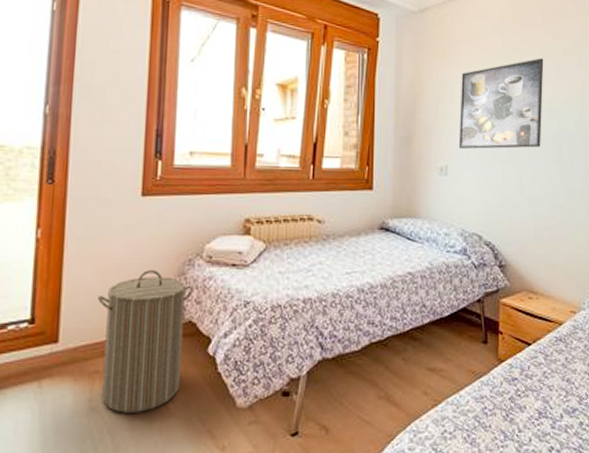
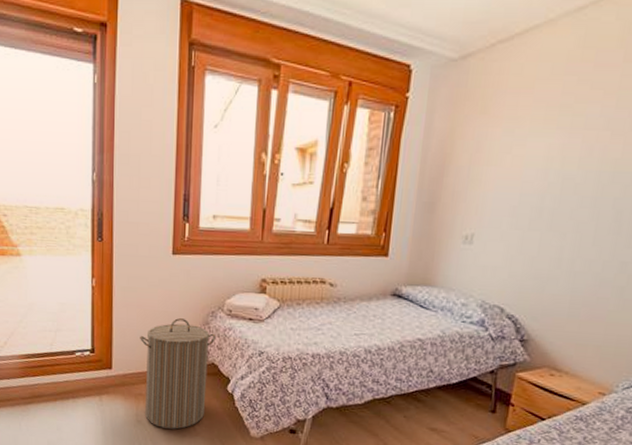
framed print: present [459,58,544,149] -> none [490,108,617,217]

